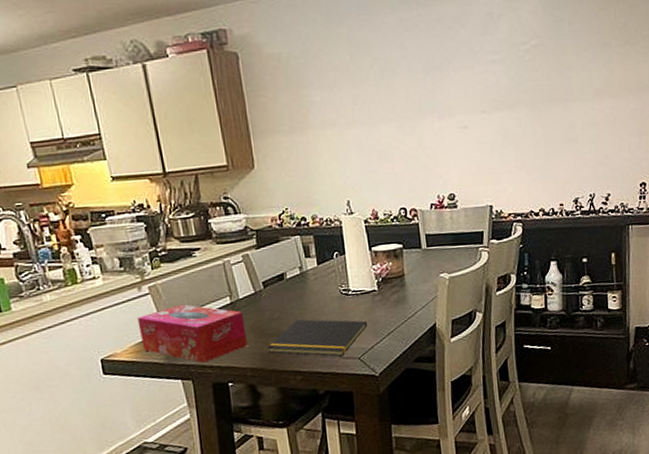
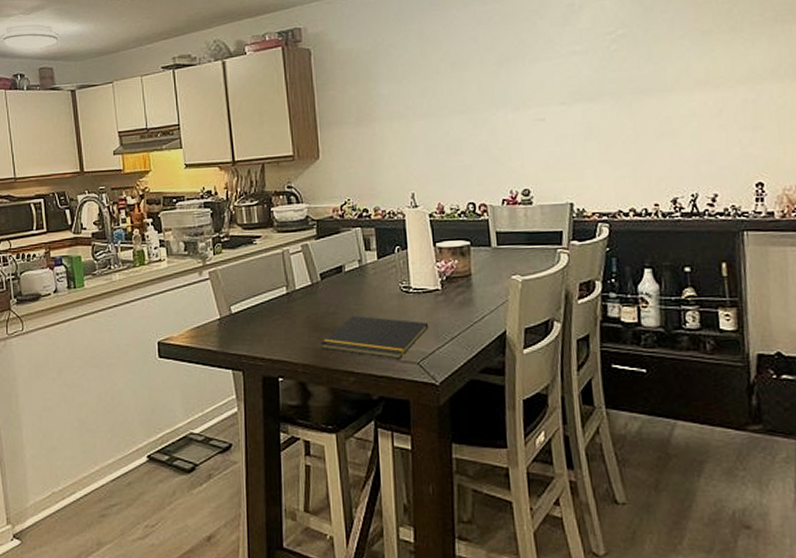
tissue box: present [137,304,247,363] -> none [195,291,301,354]

